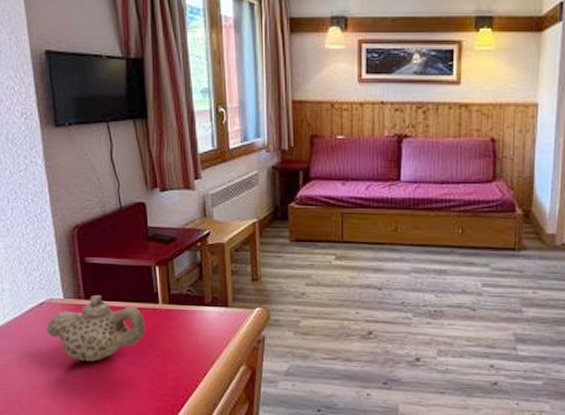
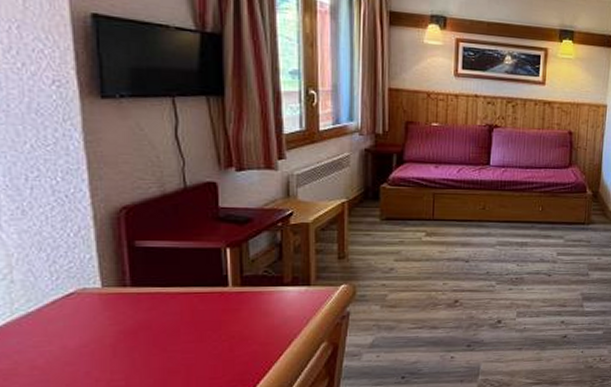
teapot: present [46,295,145,362] -> none [74,282,210,355]

